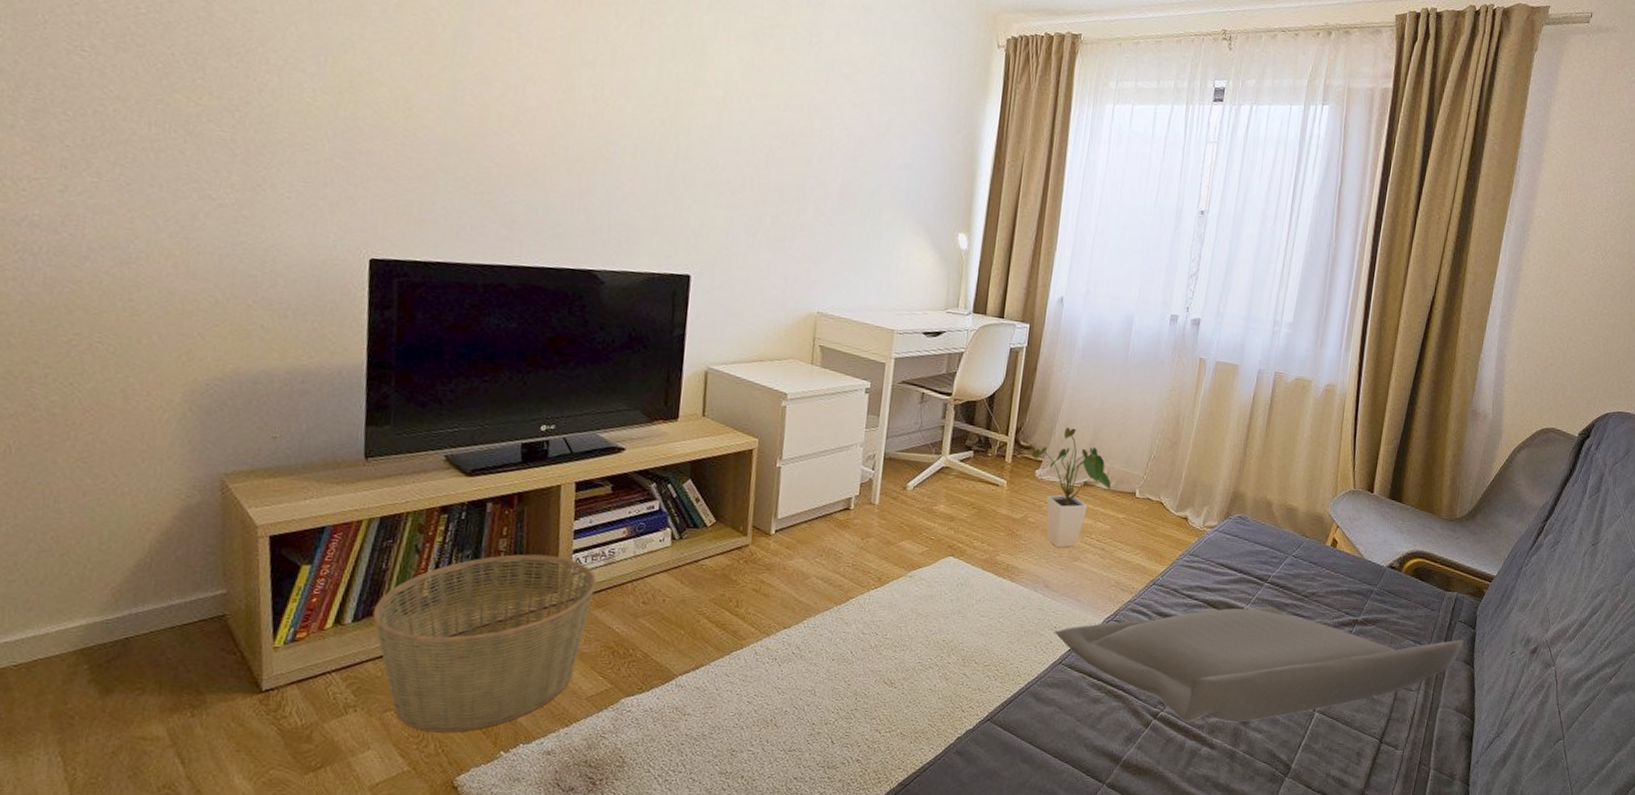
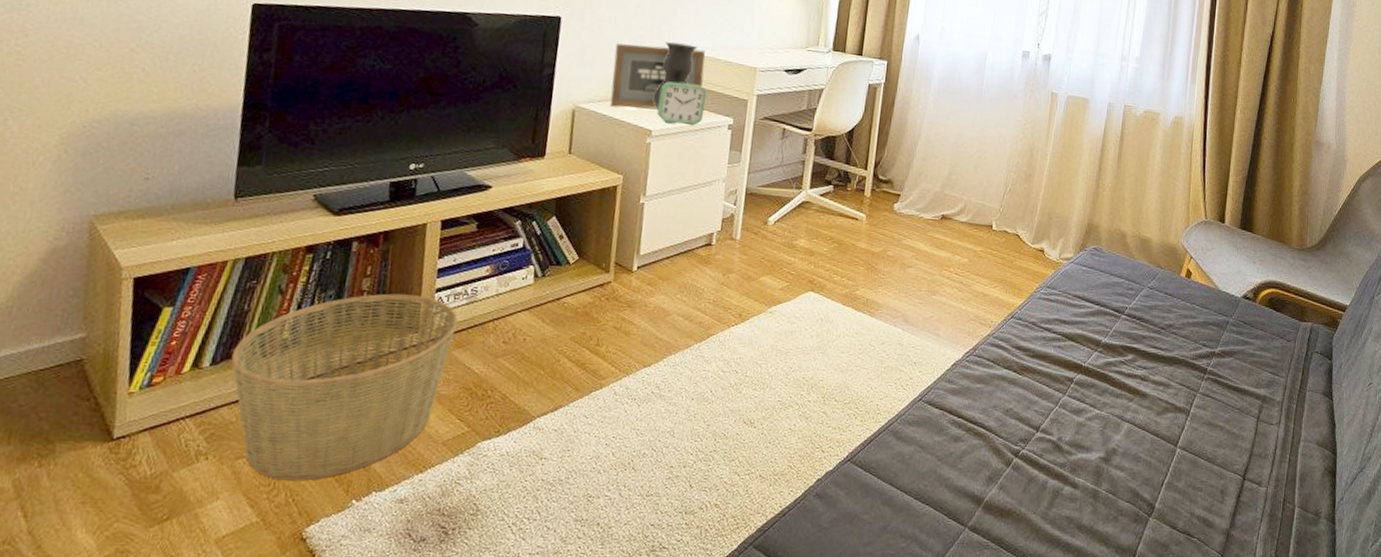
picture frame: none [743,303,841,372] -> present [609,43,705,109]
vase: none [787,302,834,374] -> present [652,42,699,111]
alarm clock: none [792,343,843,388] -> present [657,81,707,125]
house plant: present [1032,427,1112,548] -> none [890,161,969,282]
cushion: present [1054,607,1465,723] -> none [913,339,1322,461]

